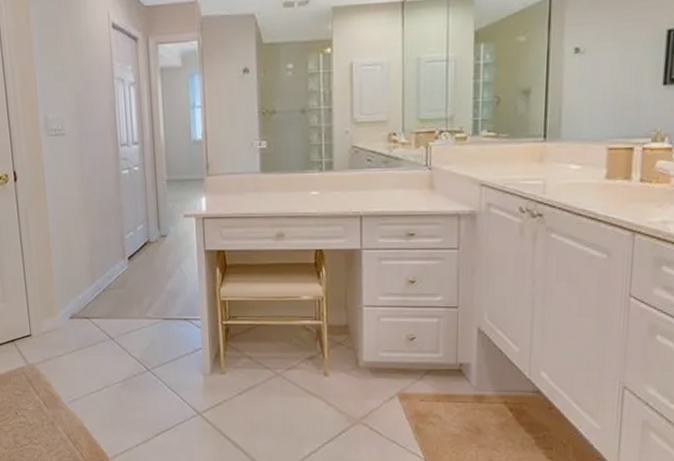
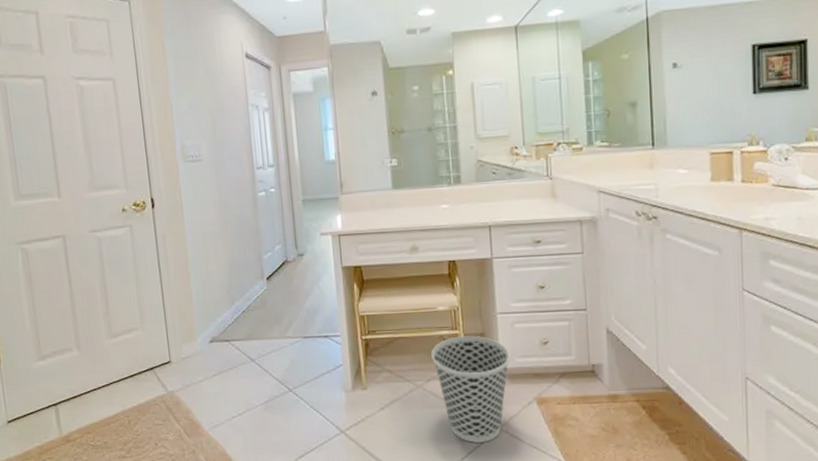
wastebasket: none [292,327,374,433] -> present [431,335,511,443]

